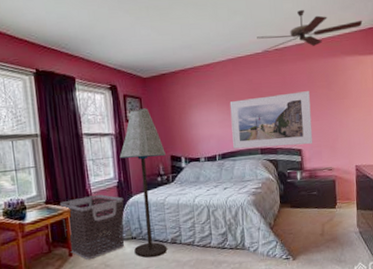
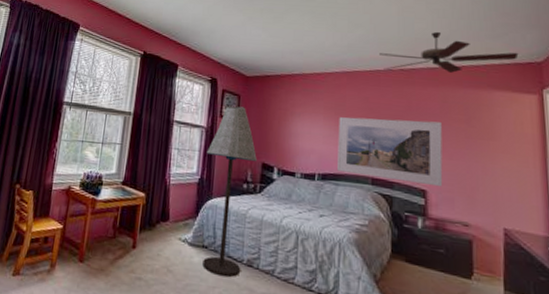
clothes hamper: present [59,194,125,260] -> none [133,186,203,258]

